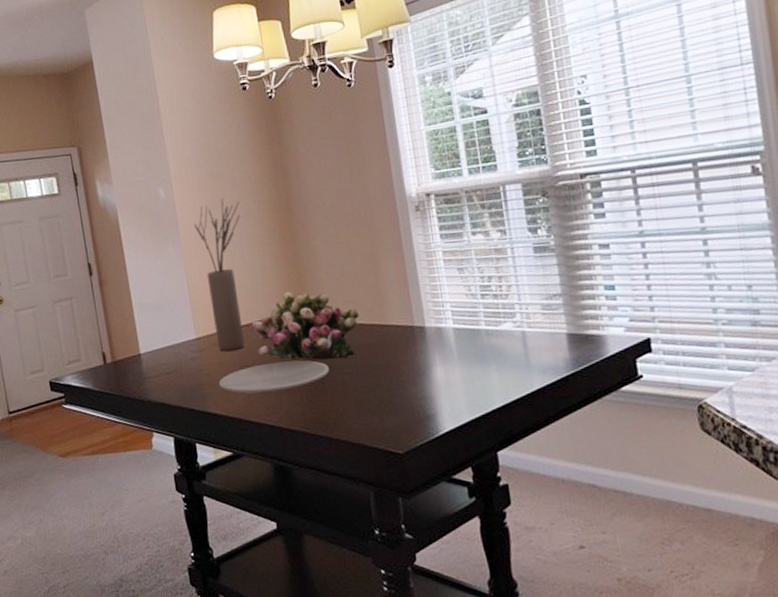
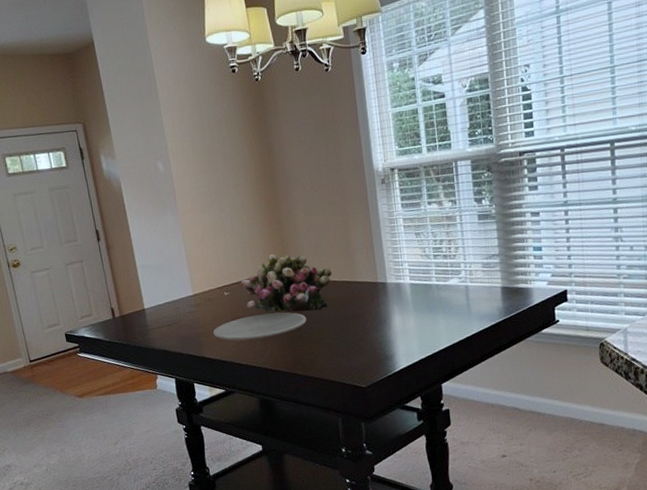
vase: present [194,198,245,351] -> none [190,171,235,306]

